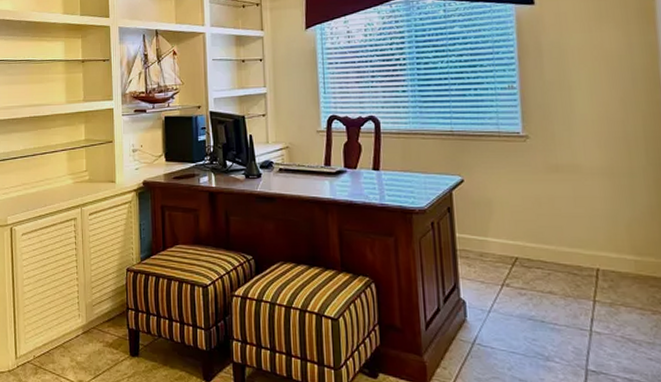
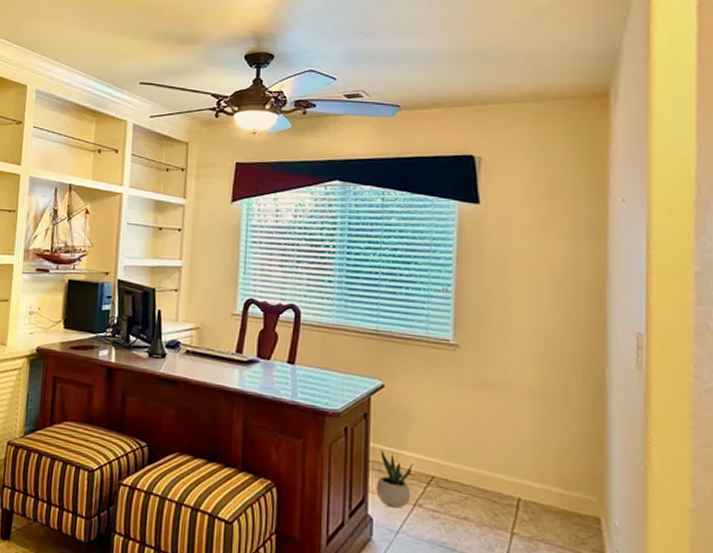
potted plant: none [465,238,500,290] -> present [376,448,415,508]

